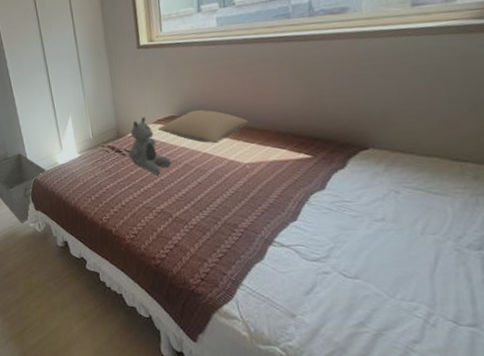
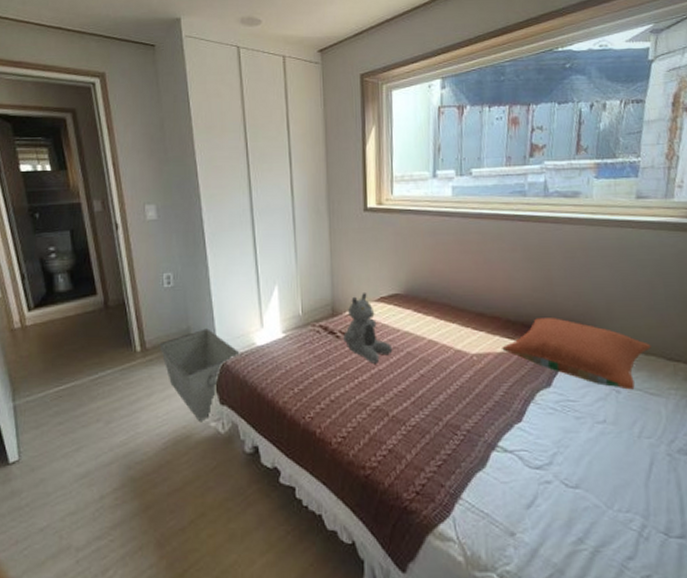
pillow: present [157,109,248,143] -> none [379,288,478,328]
pillow: none [272,127,434,190] -> present [500,318,651,390]

